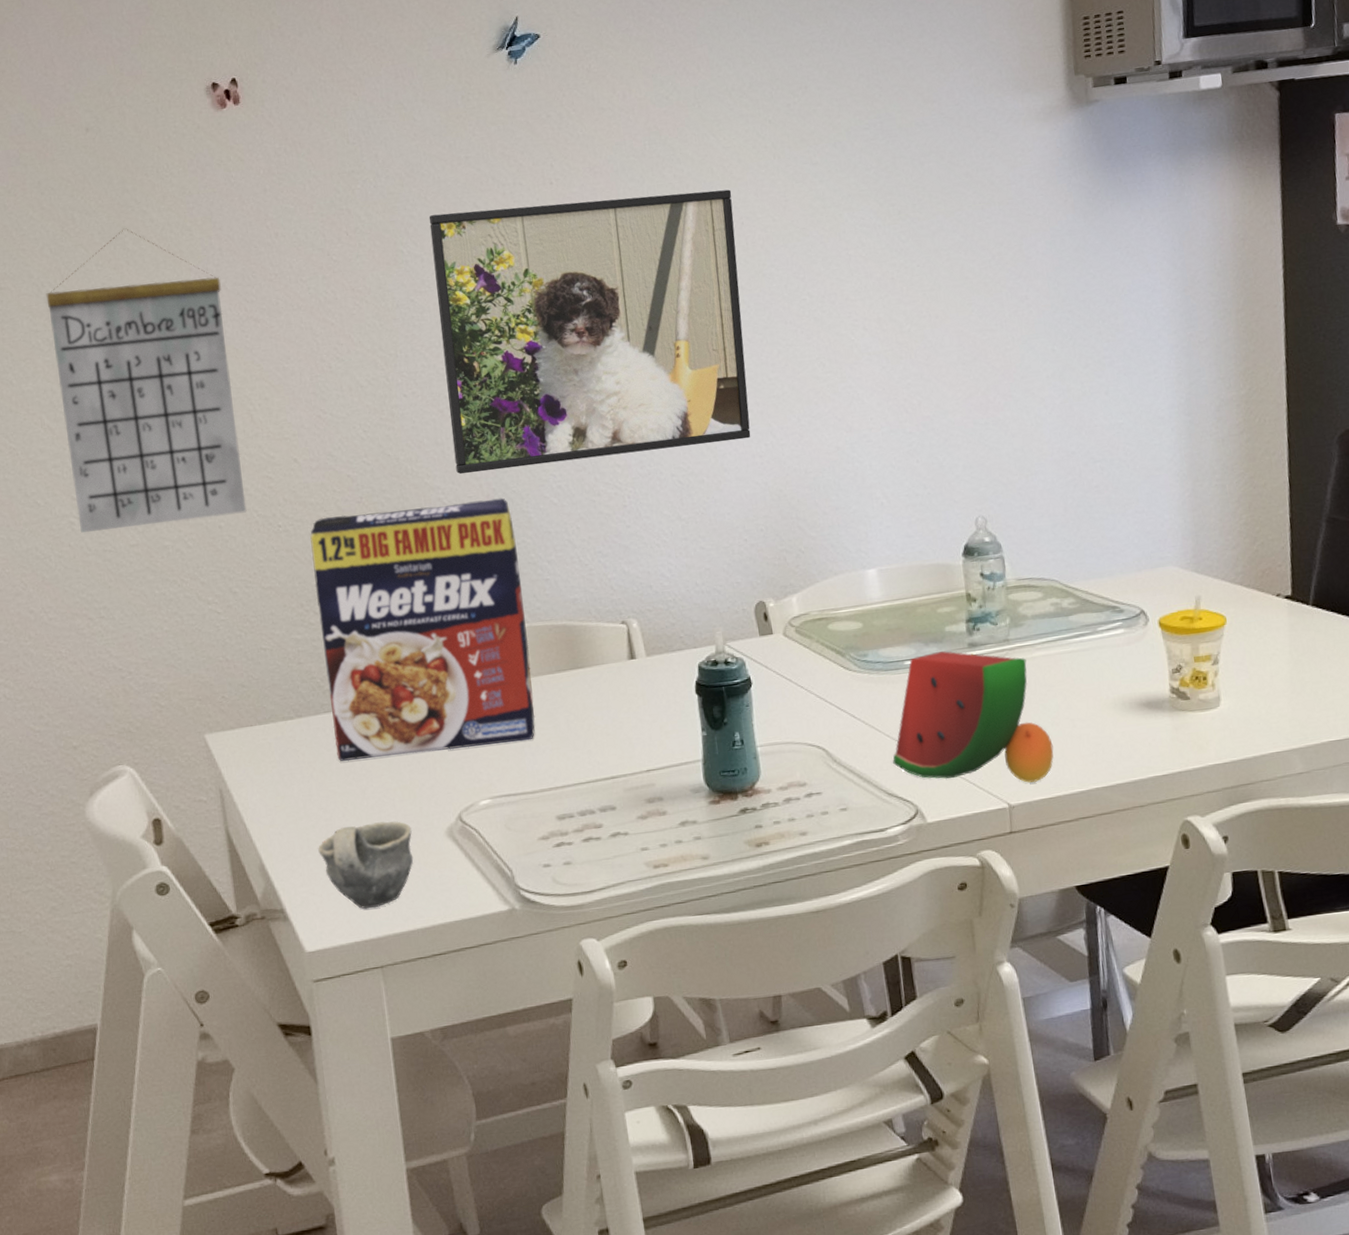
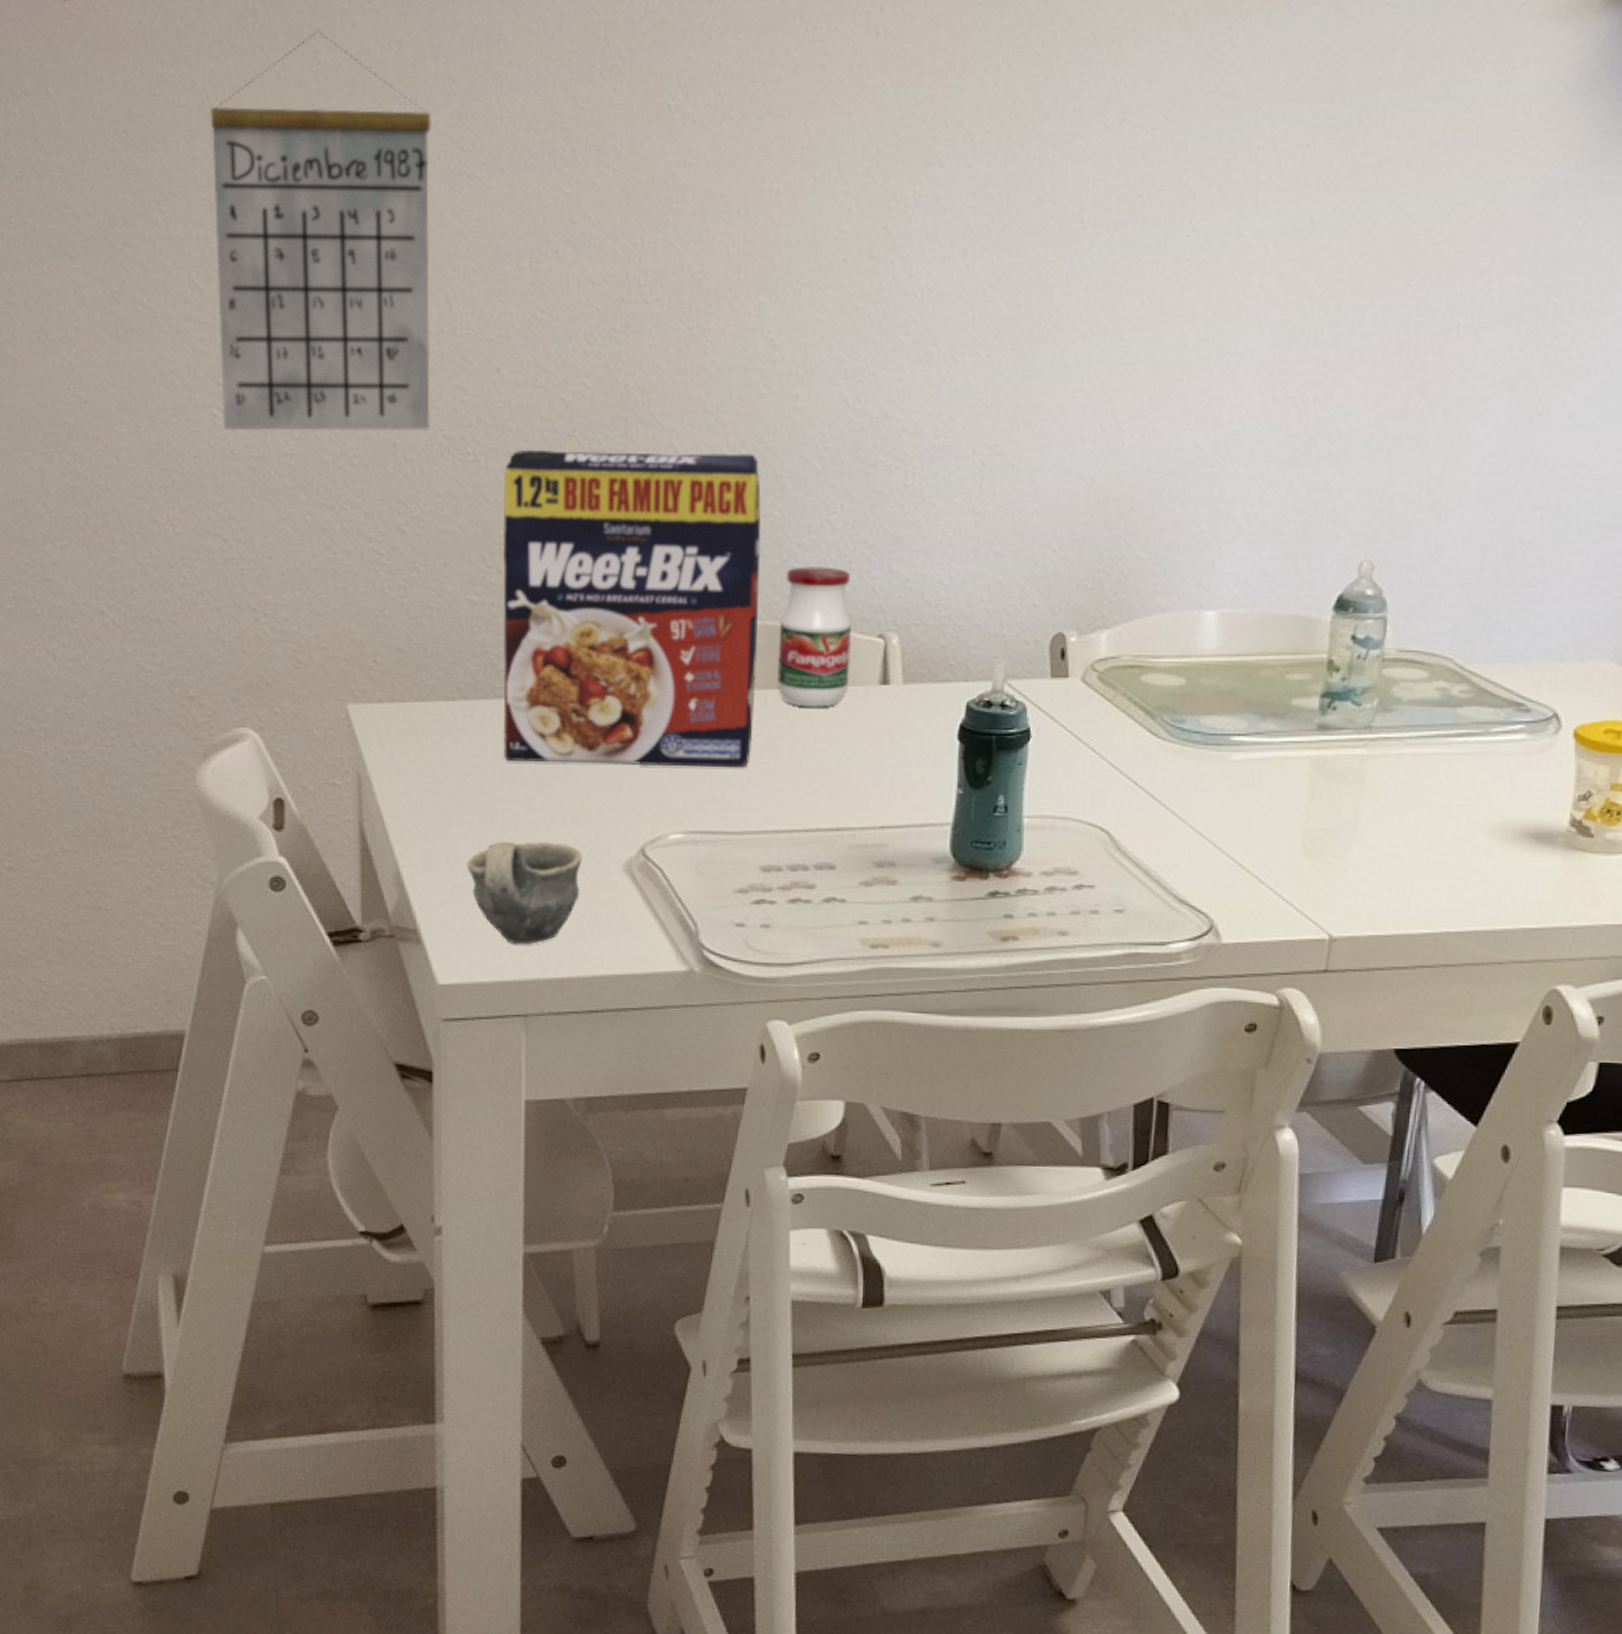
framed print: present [429,189,751,475] -> none [698,59,1116,417]
jar: none [542,575,604,686] -> present [777,567,852,708]
watermelon: present [893,651,1054,783] -> none [1192,730,1402,913]

